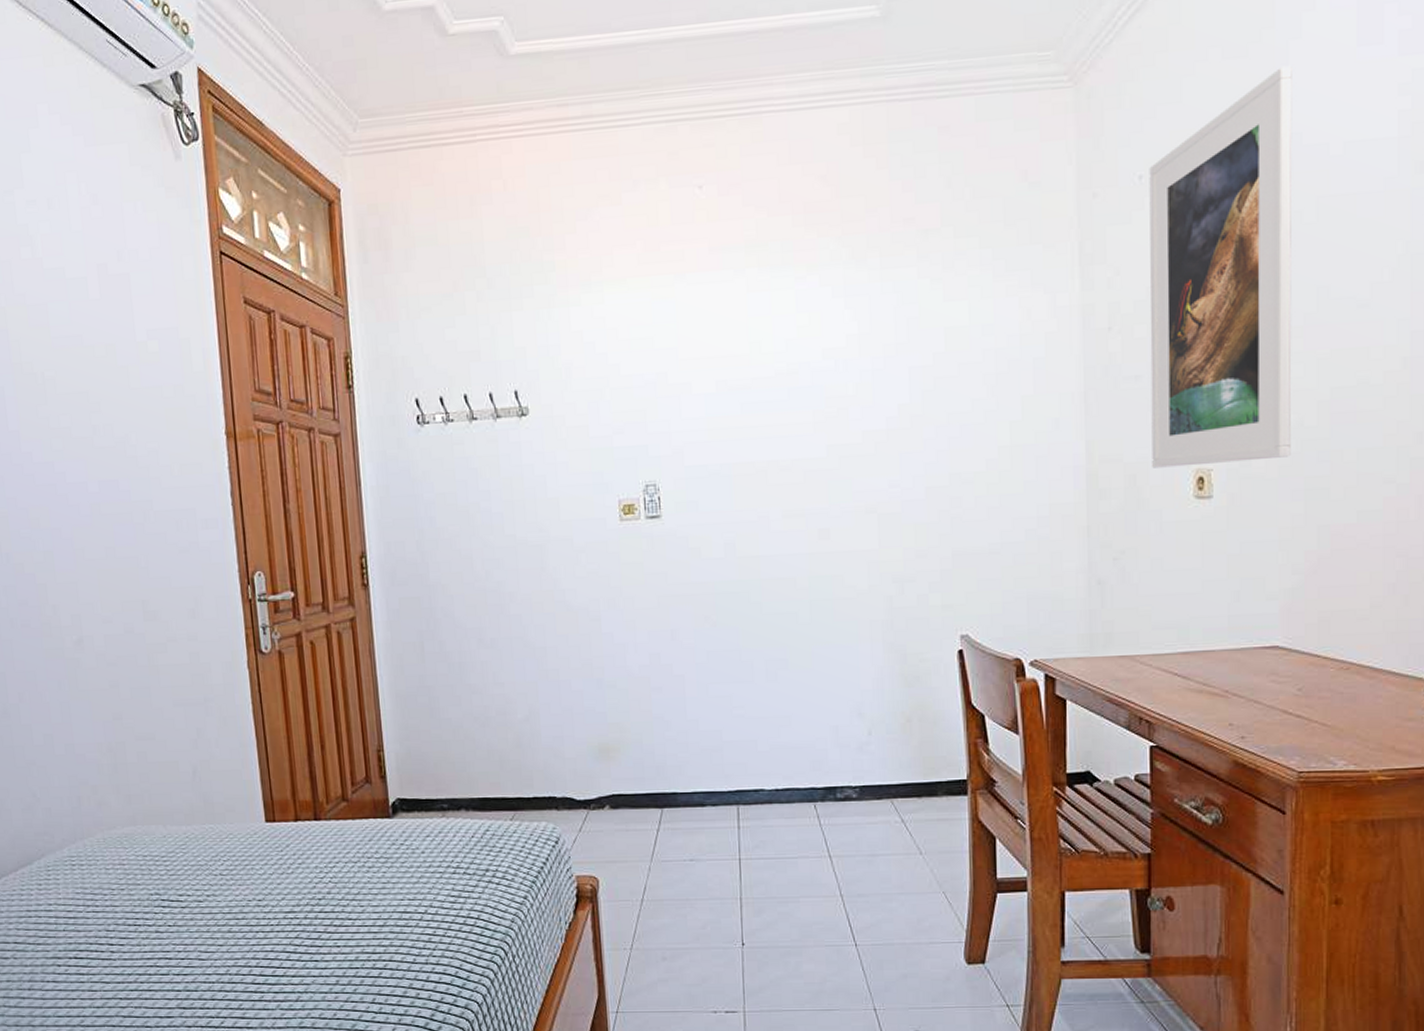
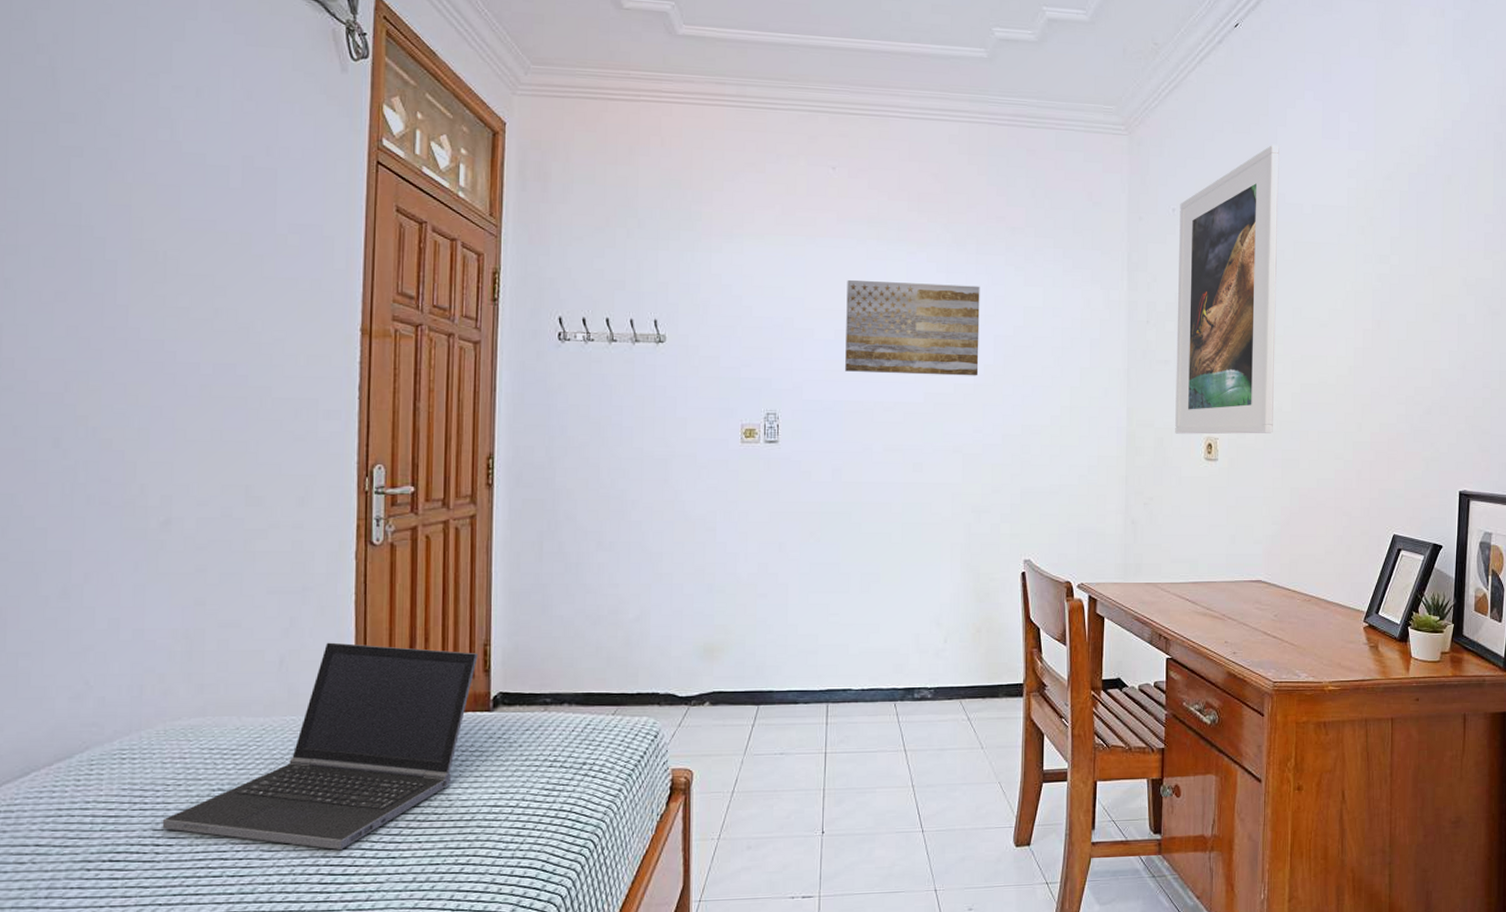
laptop computer: none [112,752,373,952] -> present [162,642,478,850]
wall art: none [725,308,892,429] -> present [845,280,980,376]

